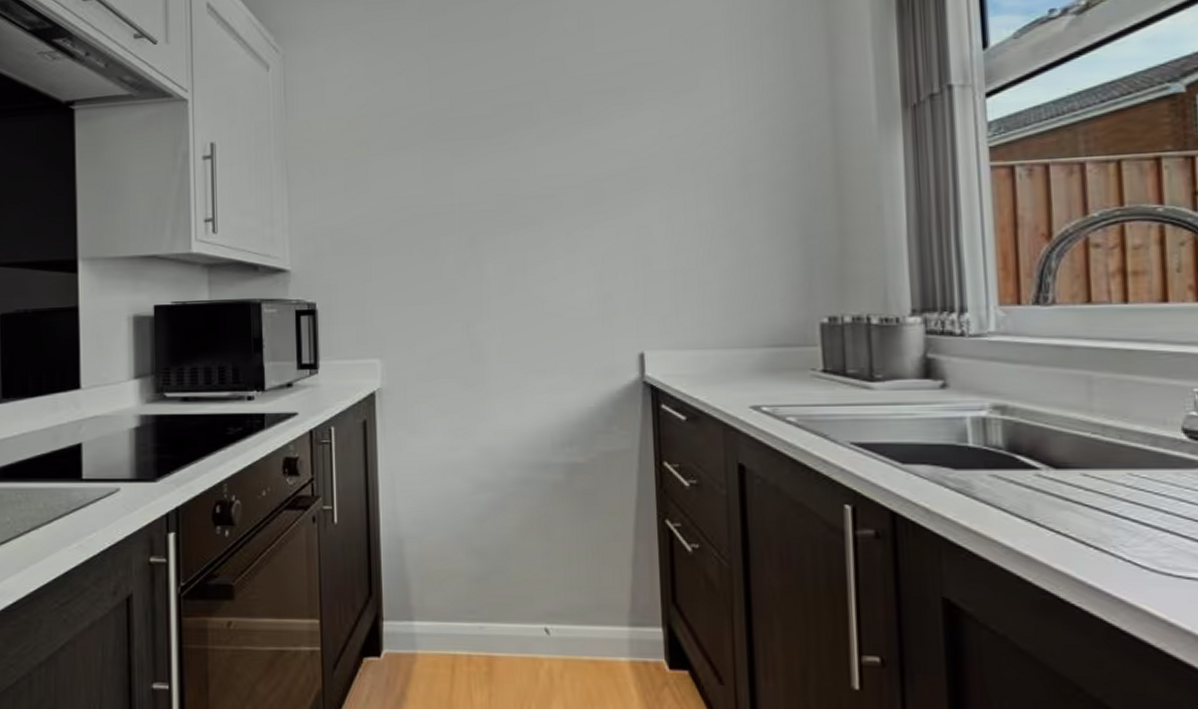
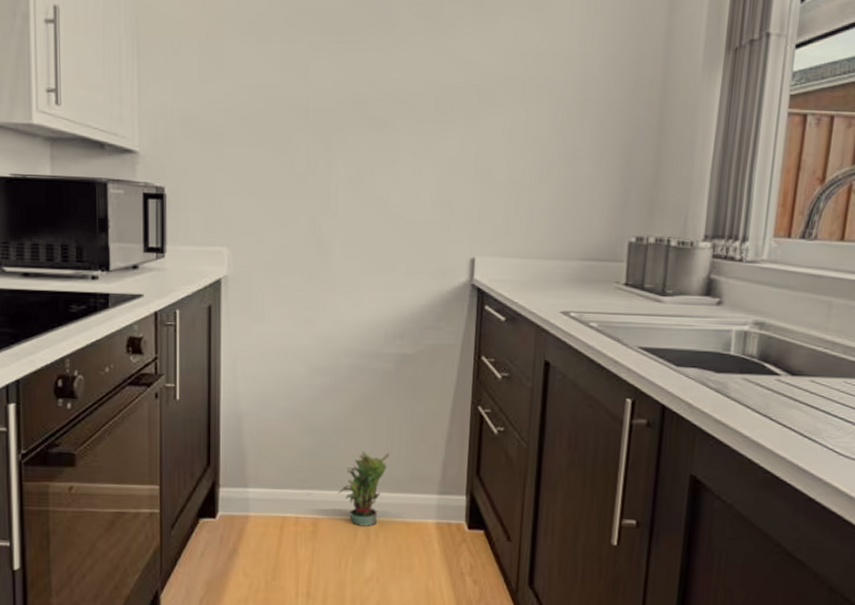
potted plant: none [513,575,568,666] -> present [338,450,389,527]

